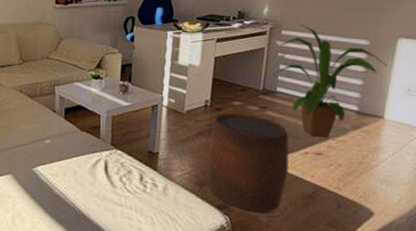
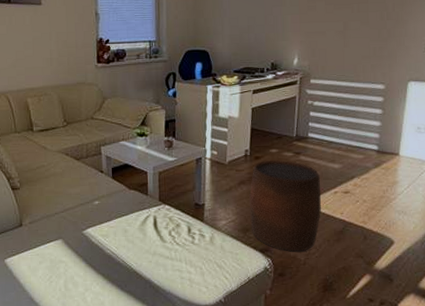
house plant: present [272,24,388,138] -> none [303,72,401,177]

